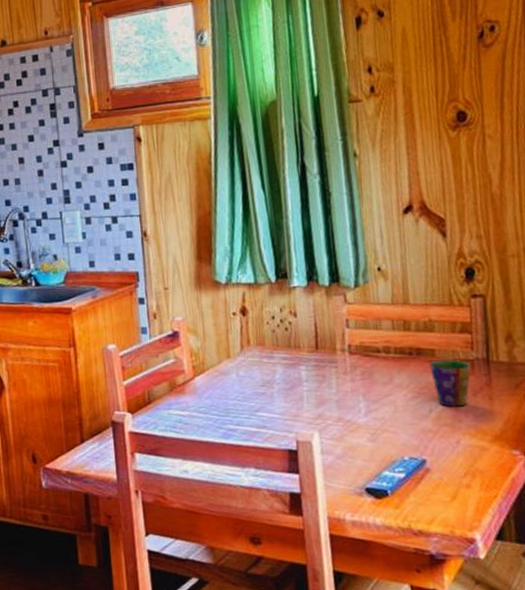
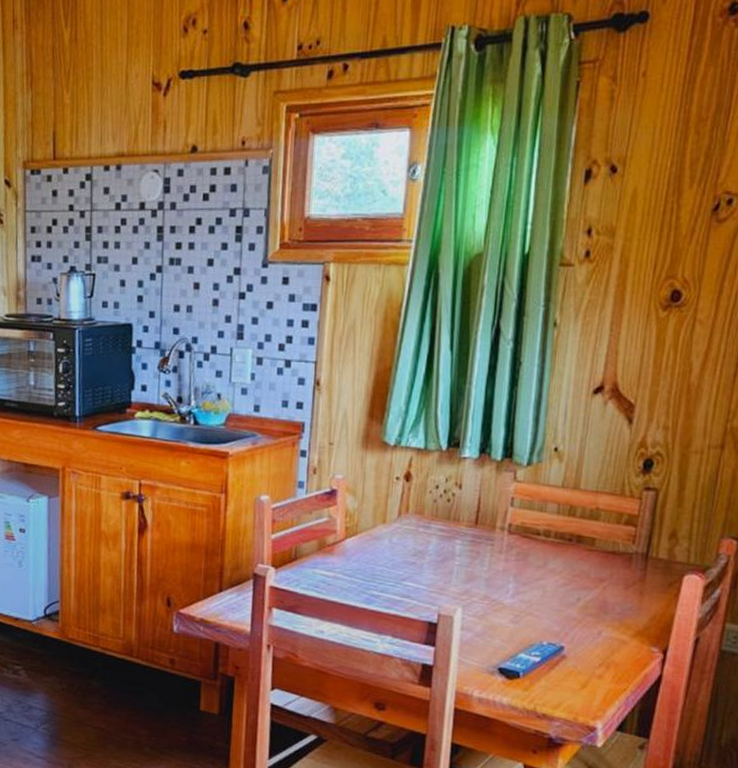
cup: present [429,359,472,407] -> none [587,549,630,599]

